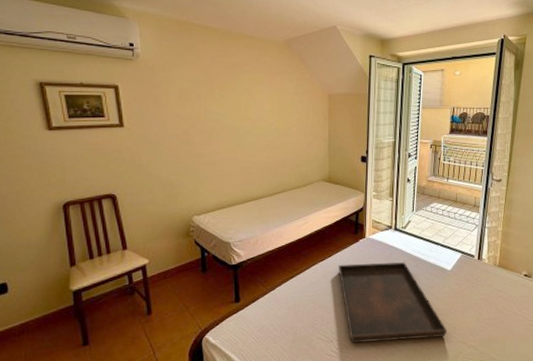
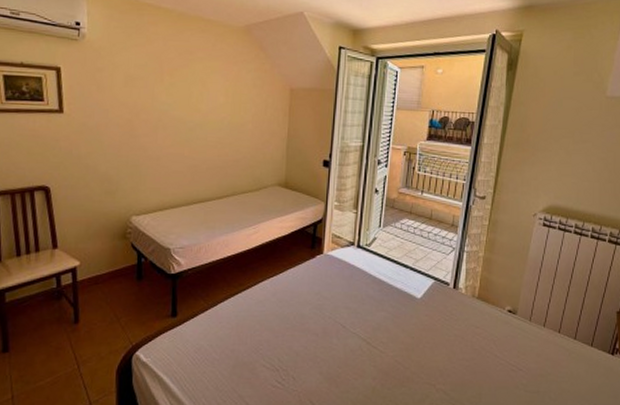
serving tray: present [338,262,448,344] -> none [289,282,413,376]

